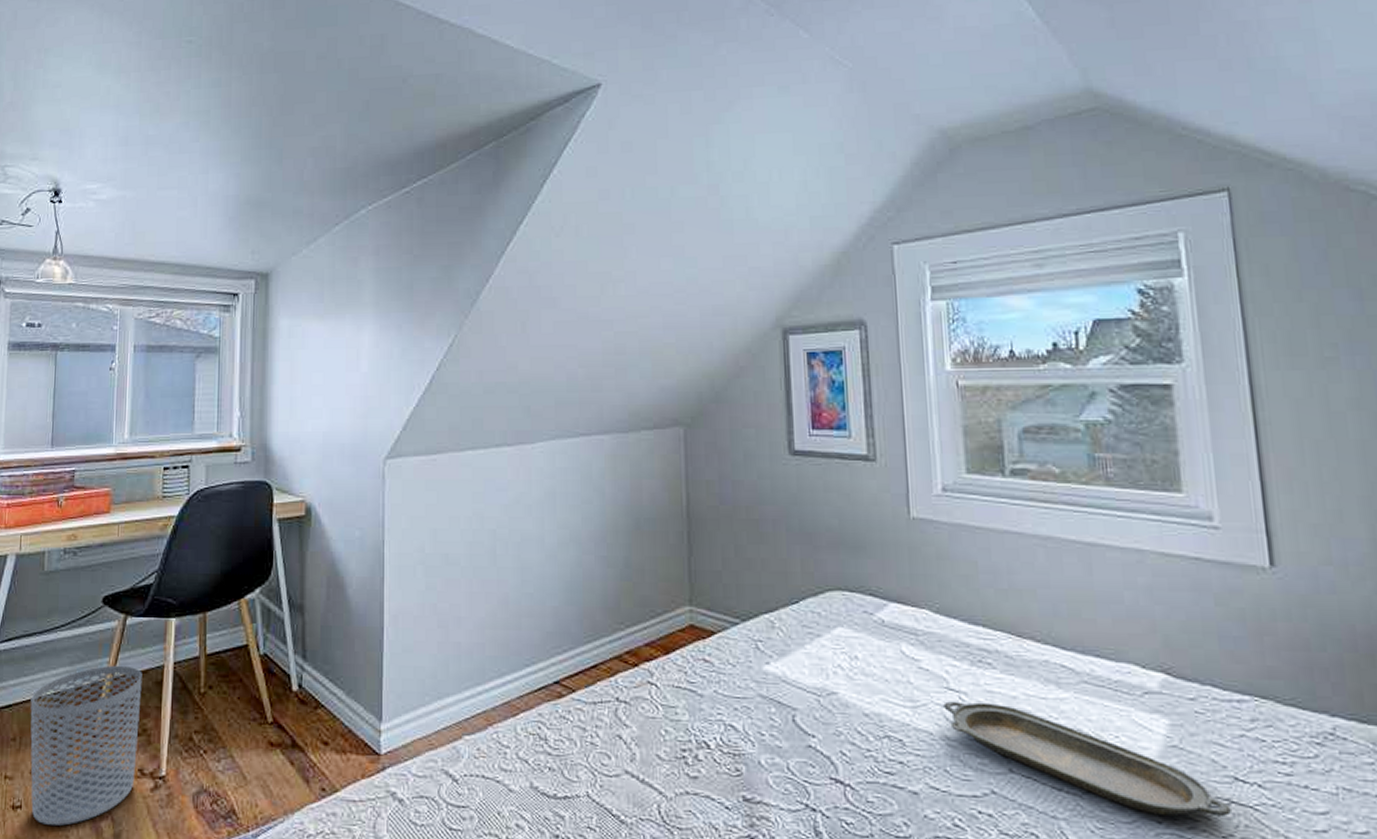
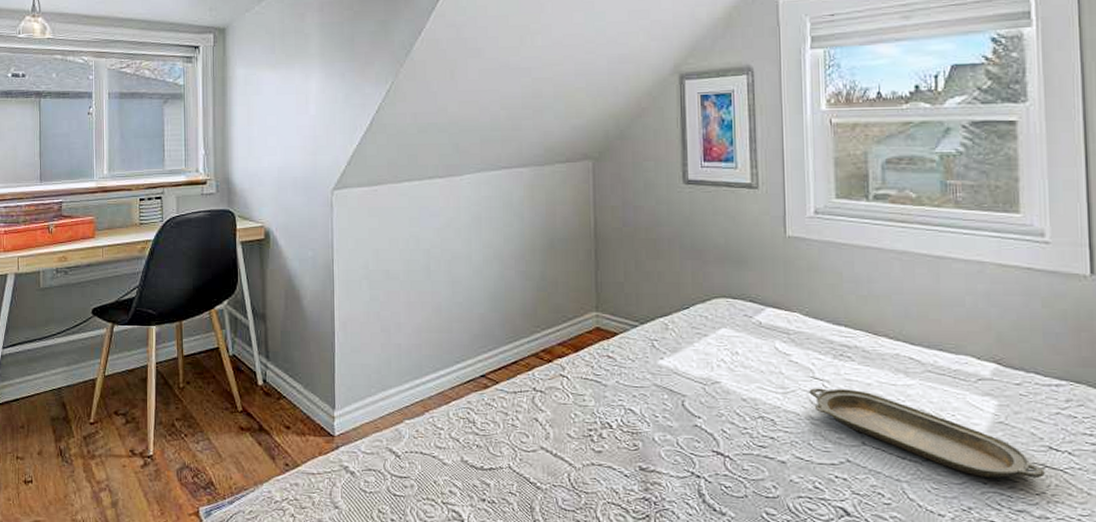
waste bin: present [30,665,142,826] -> none [35,365,130,496]

